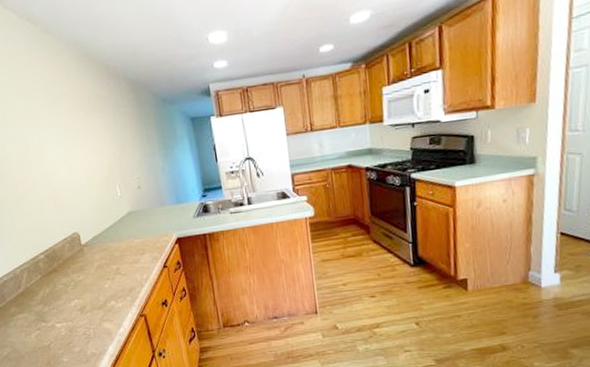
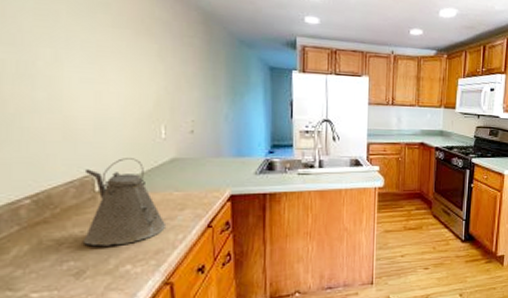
kettle: none [72,215,134,288] -> present [82,158,167,247]

